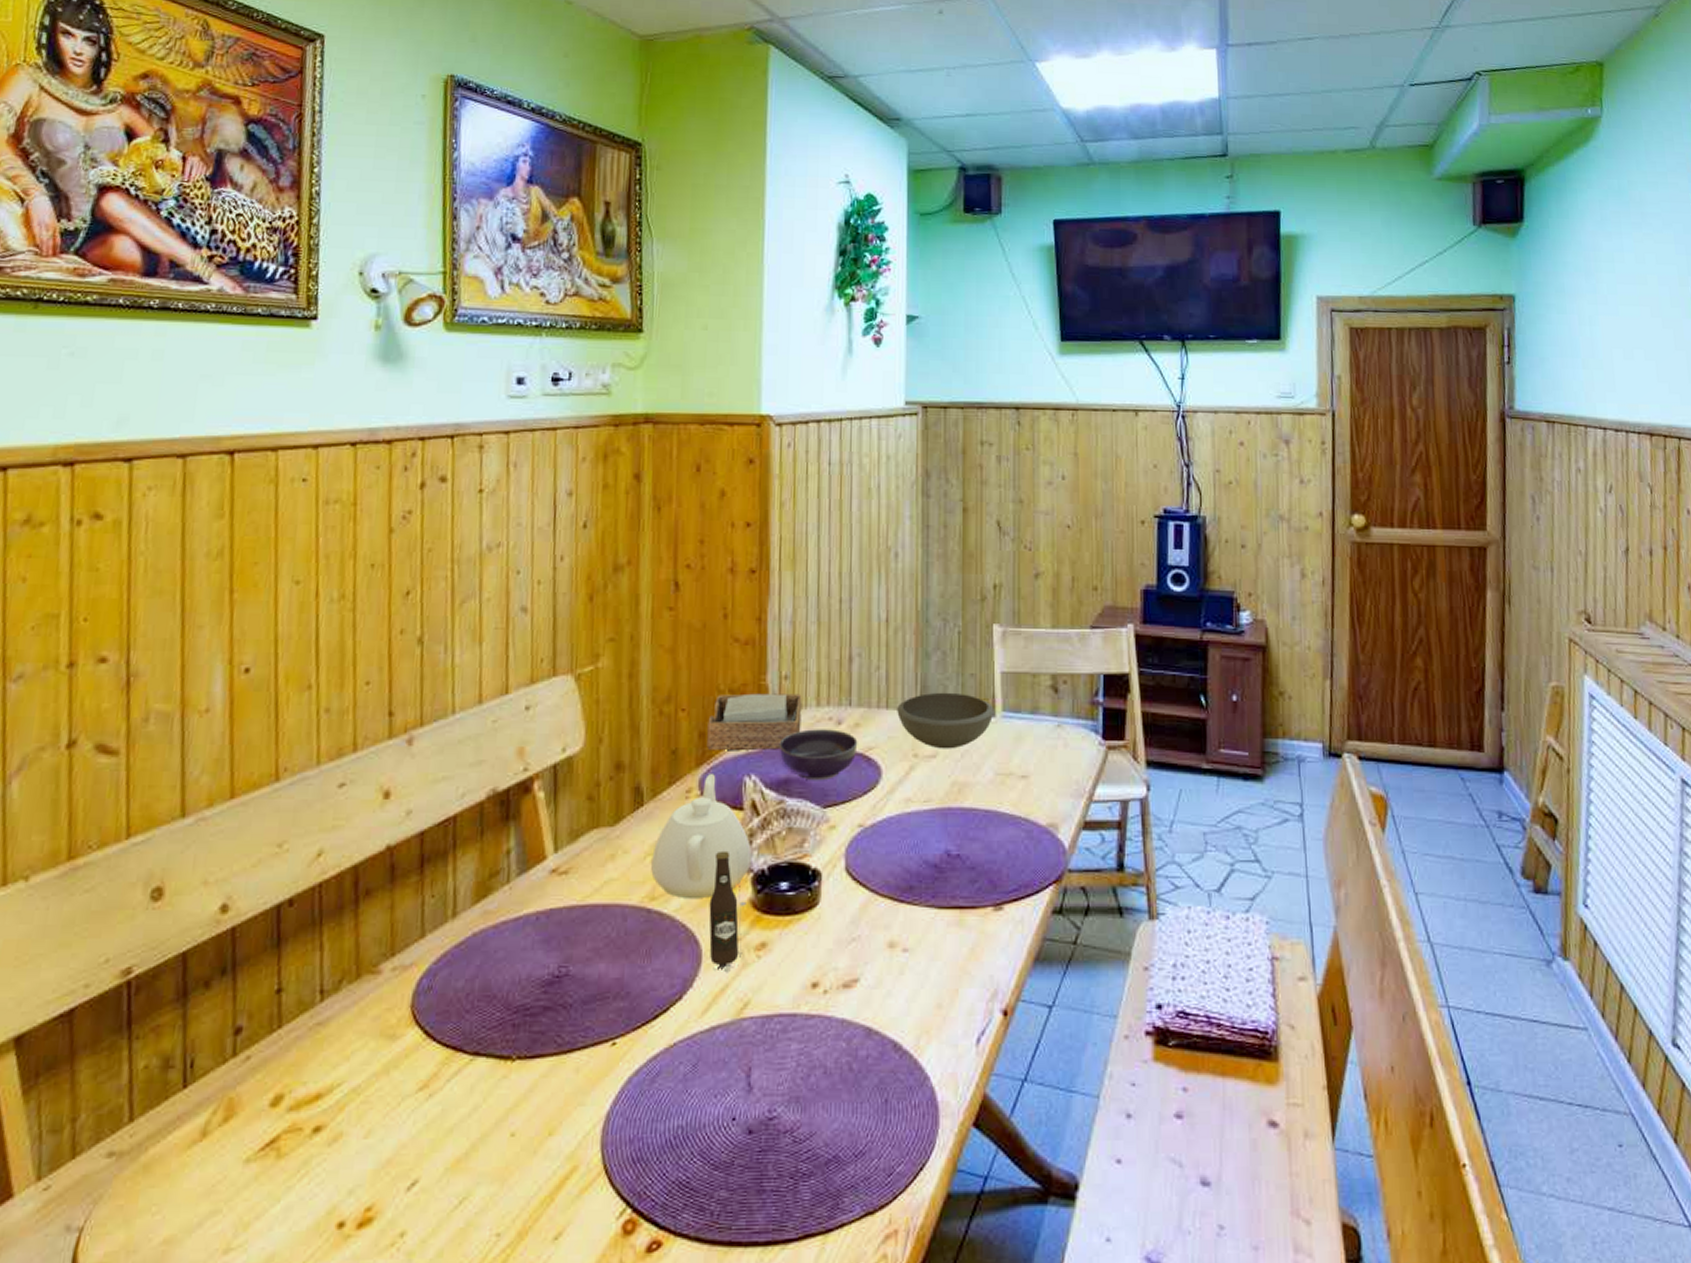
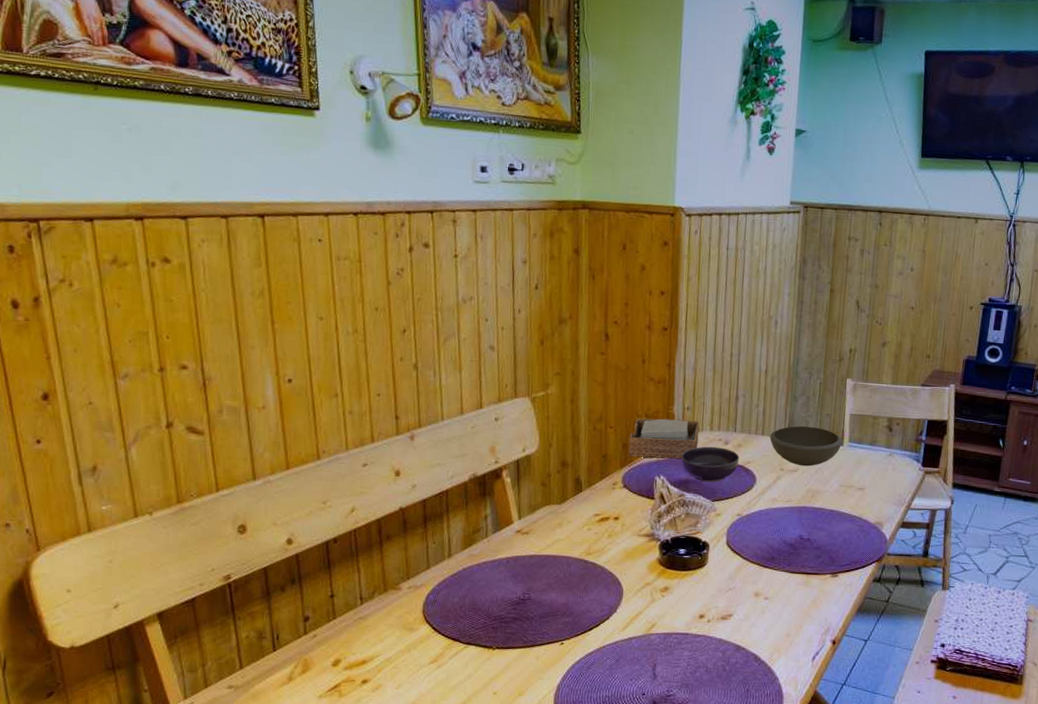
teapot: present [651,772,751,898] -> none [587,472,659,556]
beer bottle: present [709,850,746,972] -> none [628,525,655,604]

